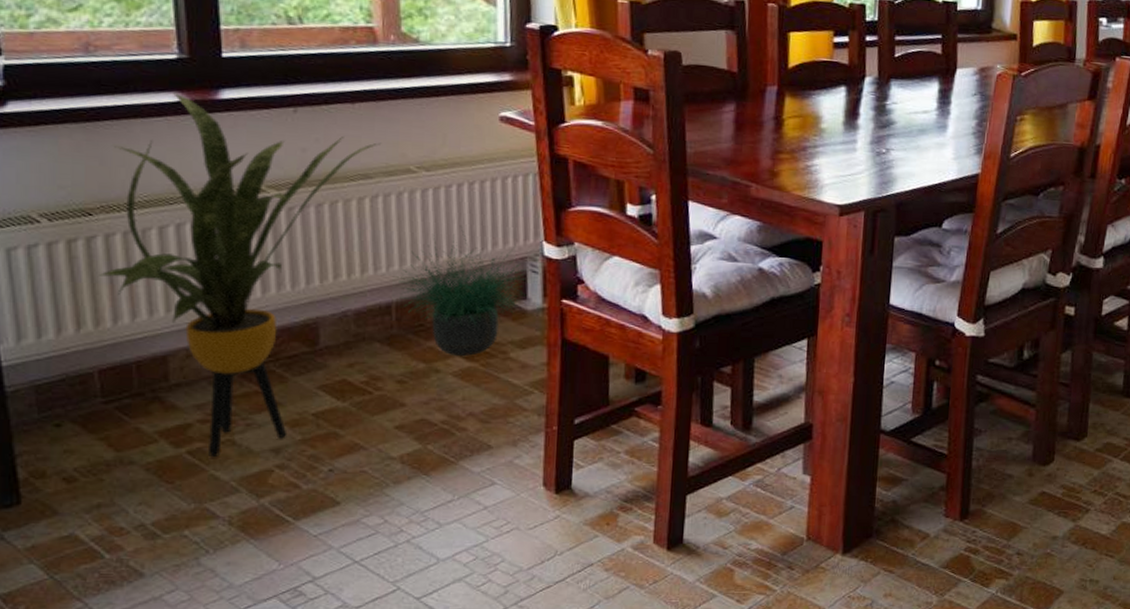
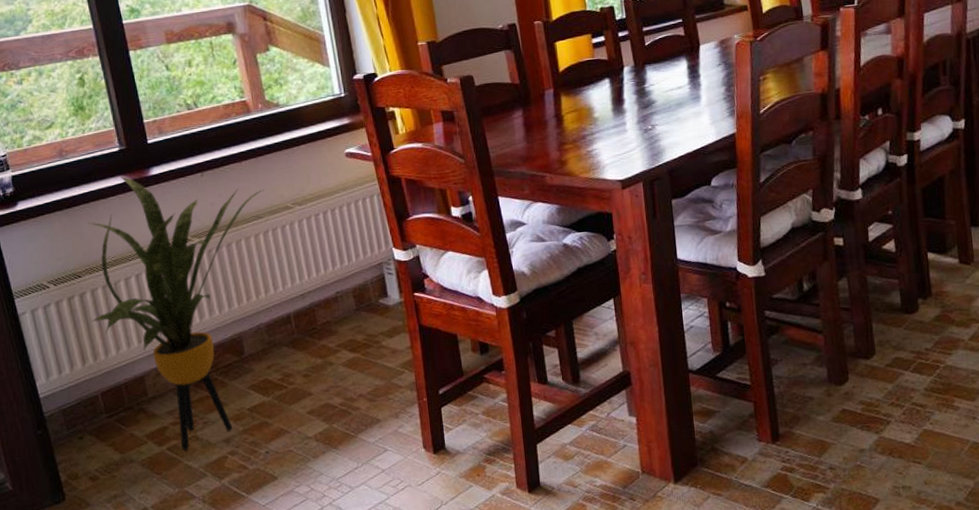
potted plant: present [393,225,539,357] -> none [288,245,393,350]

